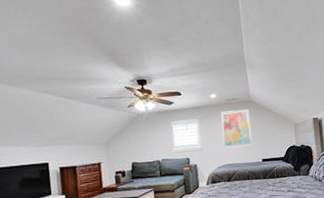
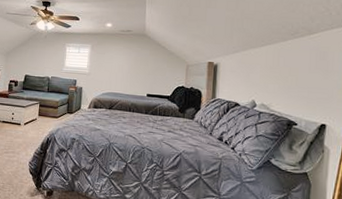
wall art: present [221,109,253,148] -> none [111,41,142,79]

